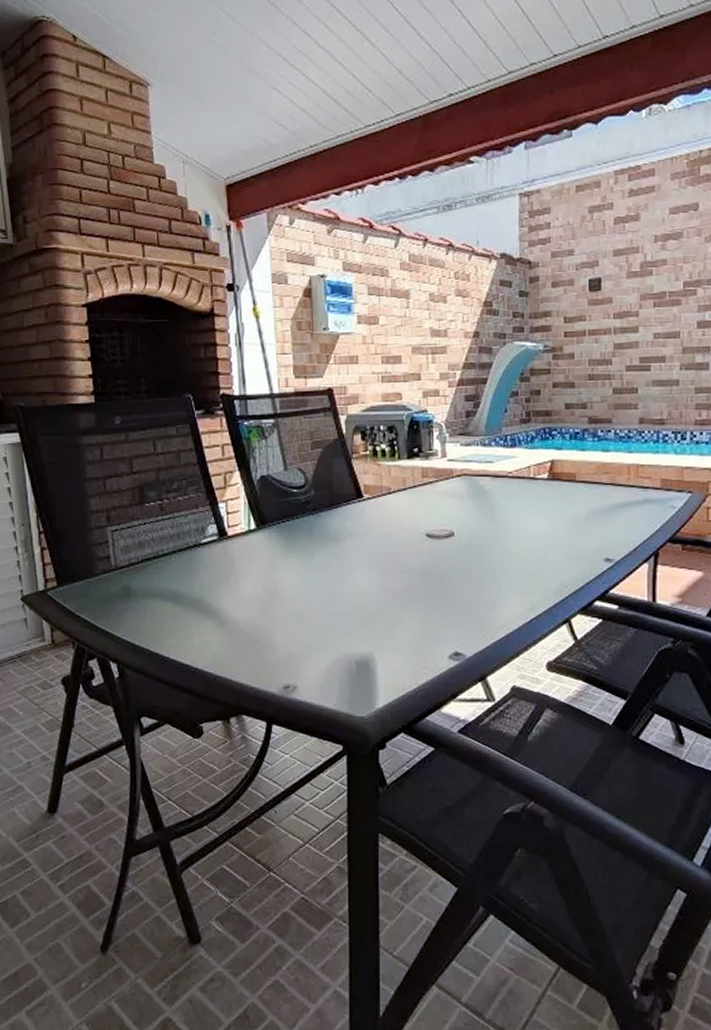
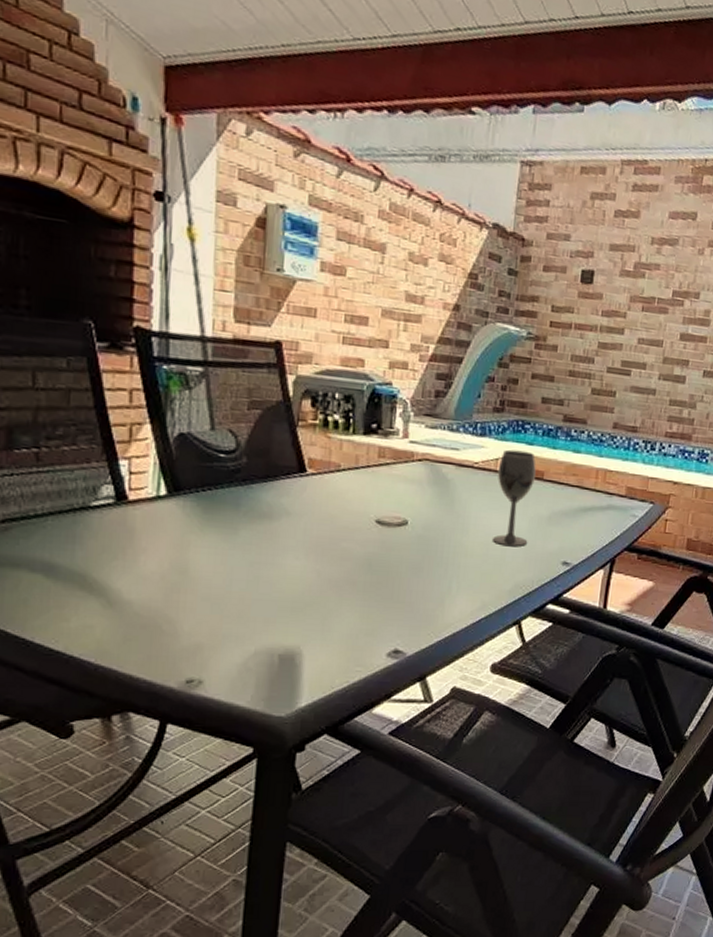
wine glass: none [531,456,568,548] -> present [493,449,536,547]

